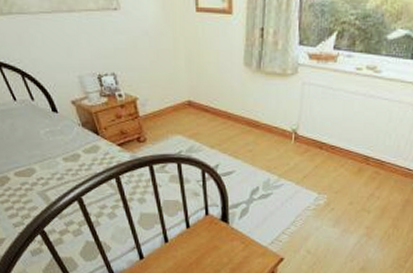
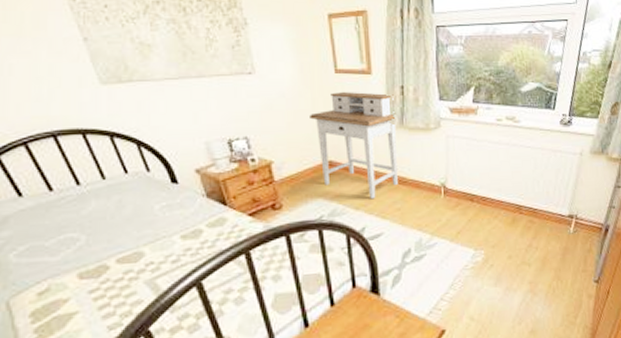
desk: none [171,32,254,140] -> present [310,92,398,200]

